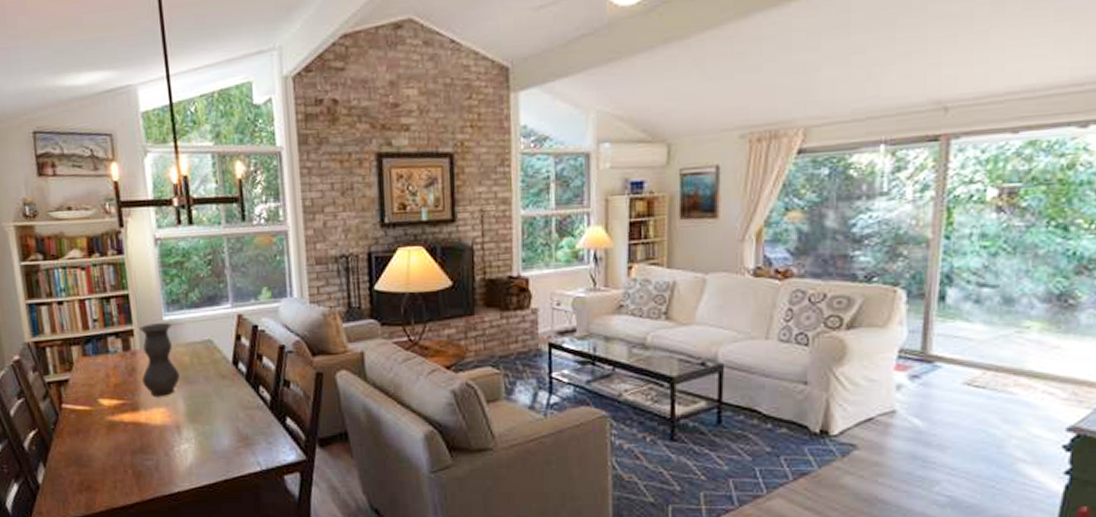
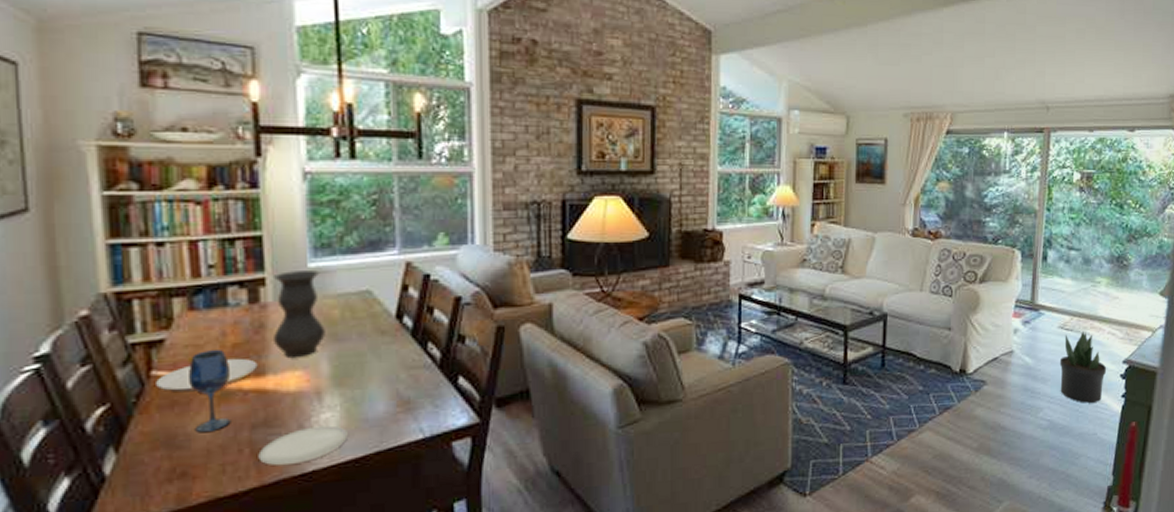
plate: none [65,395,133,422] -> present [156,358,258,393]
wineglass: none [86,389,118,456] -> present [189,350,231,433]
plate: none [138,455,202,486] -> present [258,425,348,466]
planter: none [965,388,1041,478] -> present [1059,331,1107,403]

